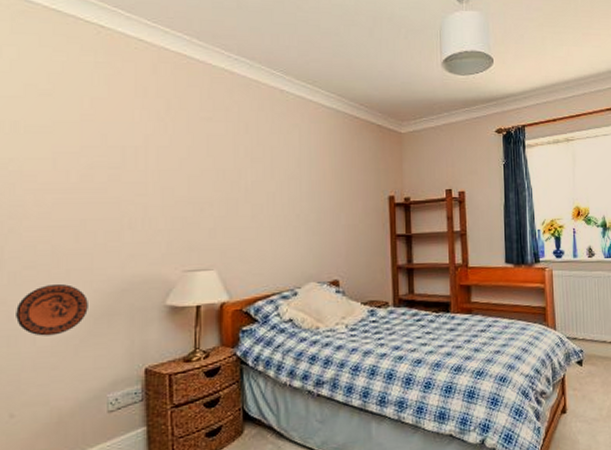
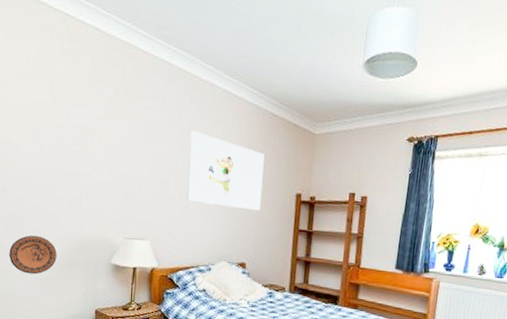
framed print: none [261,140,350,220] -> present [187,131,265,211]

